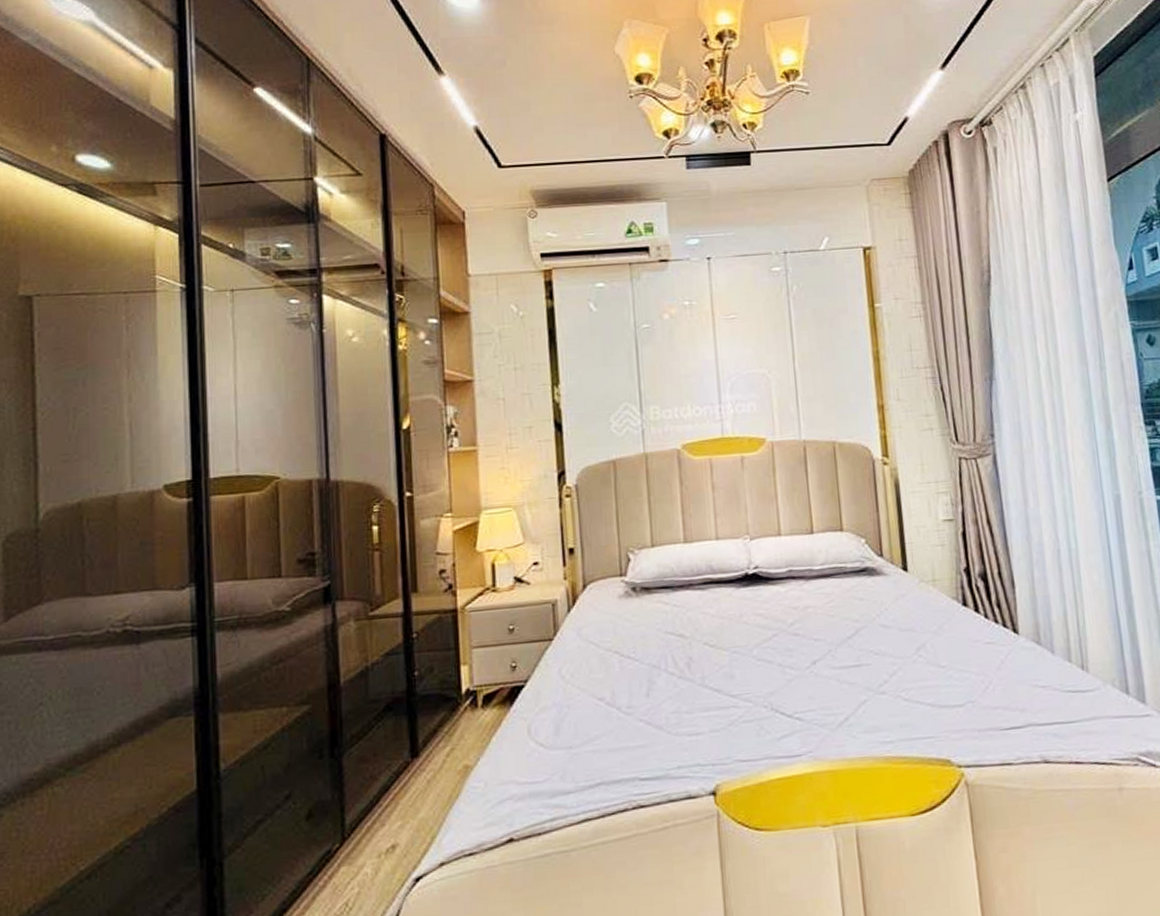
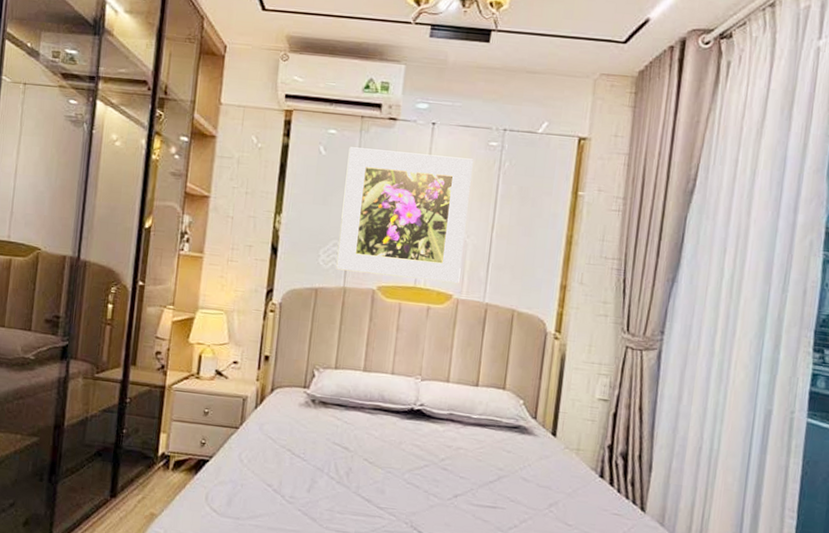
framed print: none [622,289,770,435] -> present [336,147,473,284]

